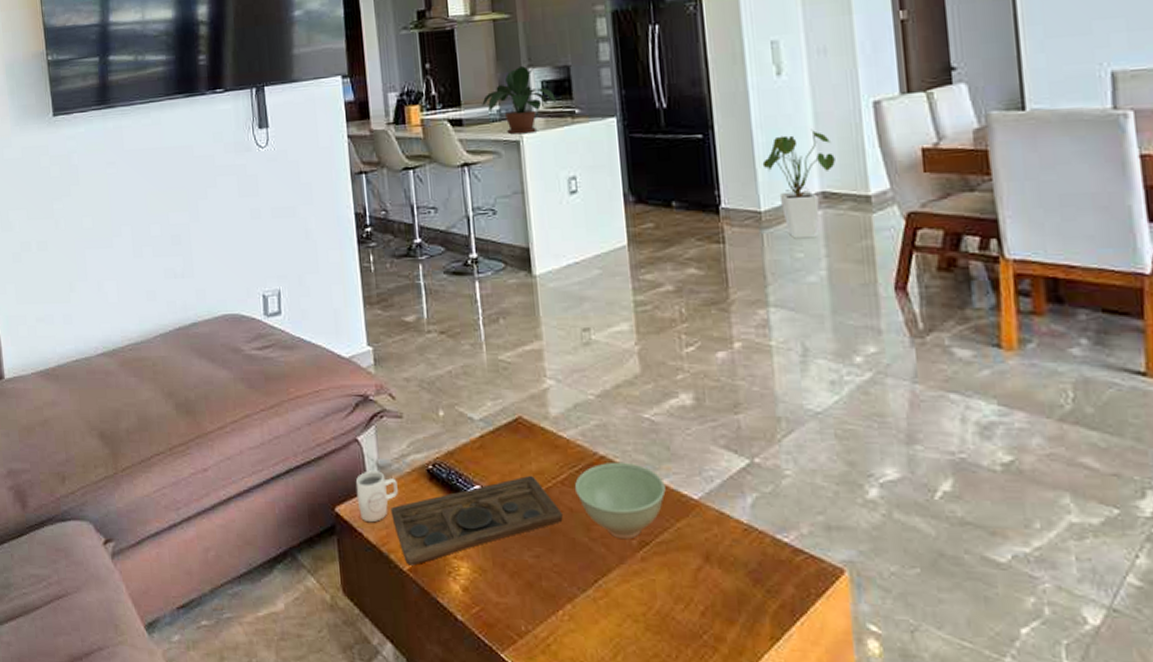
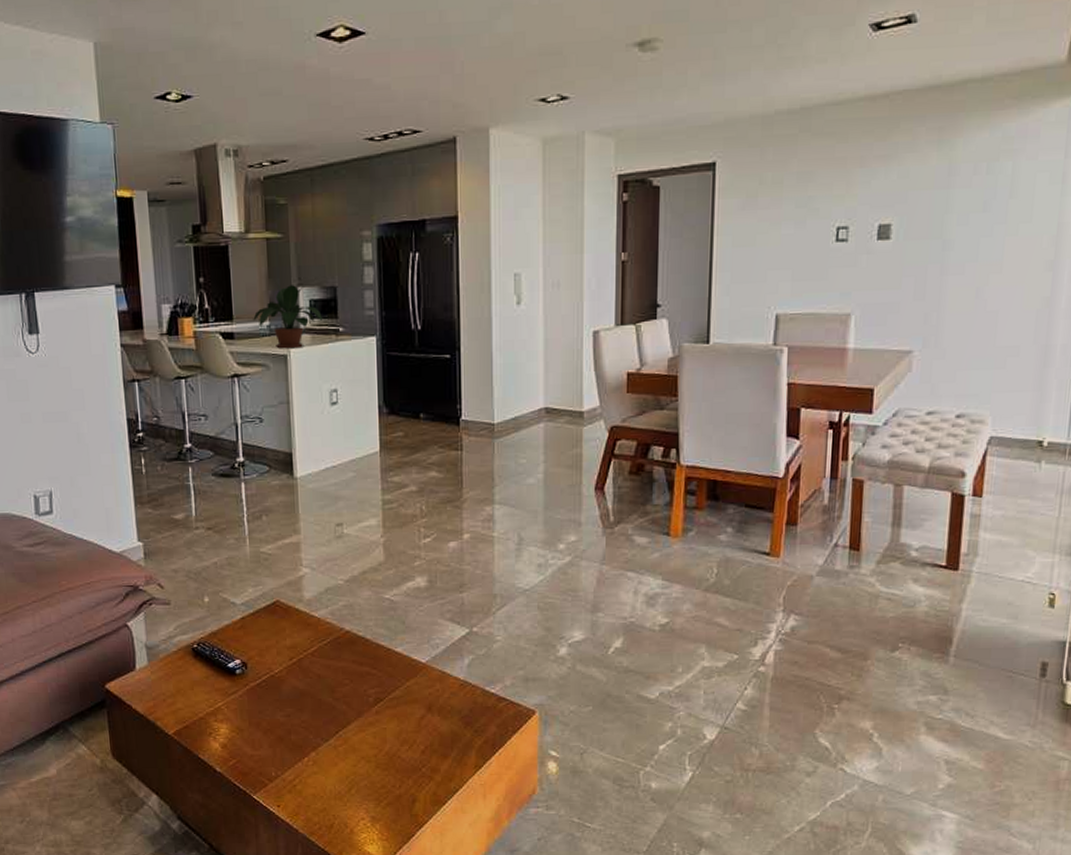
mug: present [355,470,398,523] -> none [125,651,165,696]
decorative tray: present [391,475,563,566] -> none [158,649,311,730]
bowl: present [574,462,666,540] -> none [322,635,399,698]
house plant: present [762,129,835,241] -> none [498,353,558,449]

